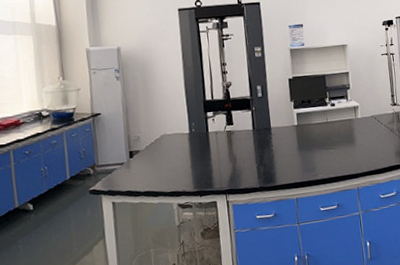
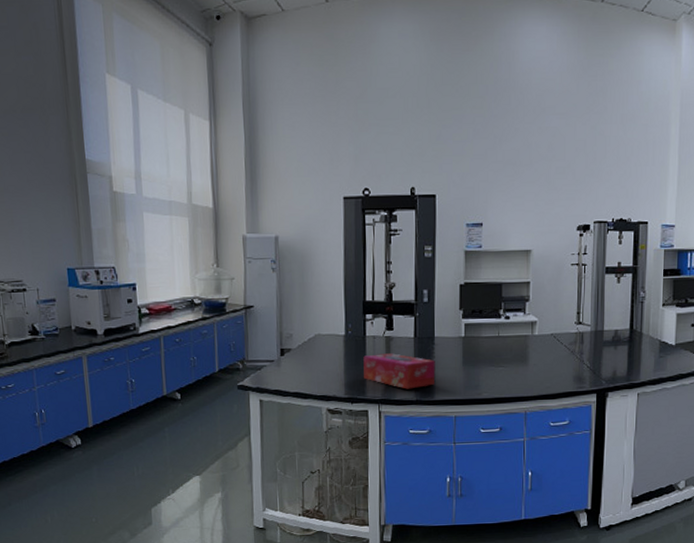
tissue box: none [208,146,276,178] -> present [363,353,436,389]

